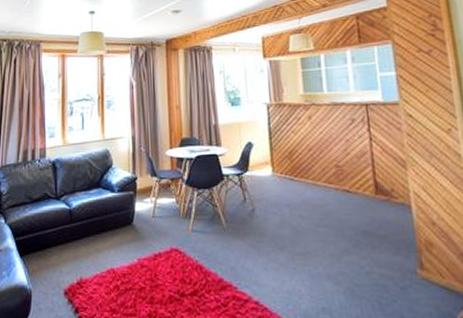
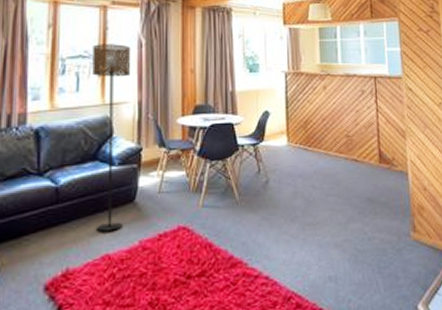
floor lamp: none [93,87,125,249] -> present [92,44,131,232]

